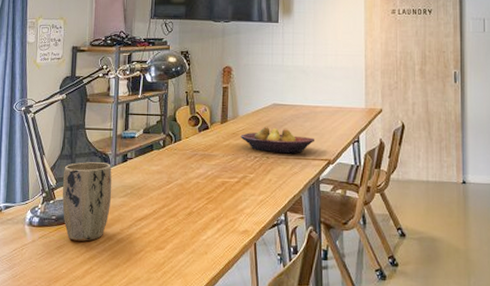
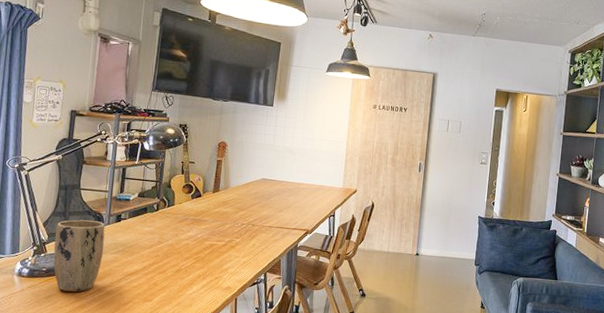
fruit bowl: present [240,127,315,154] -> none [230,198,297,223]

